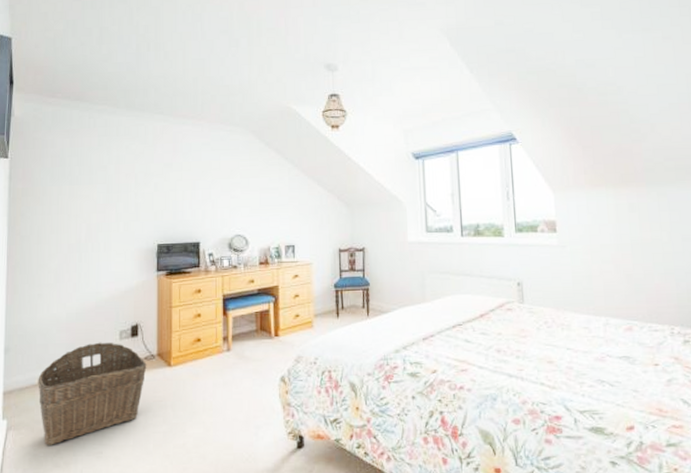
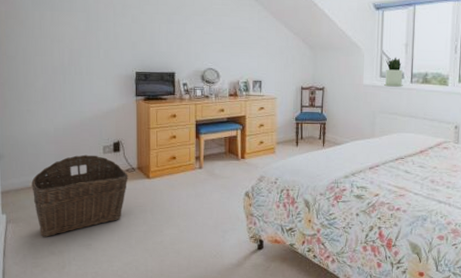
planter: none [430,209,453,243] -> present [383,57,403,87]

